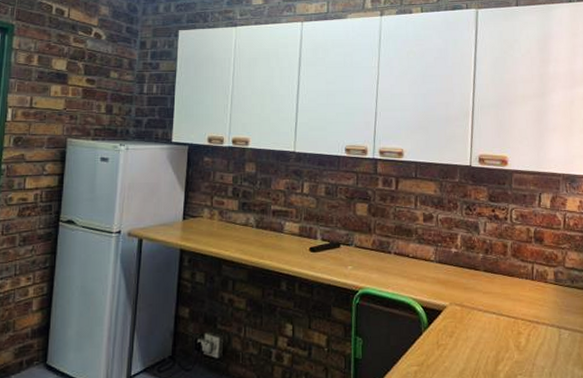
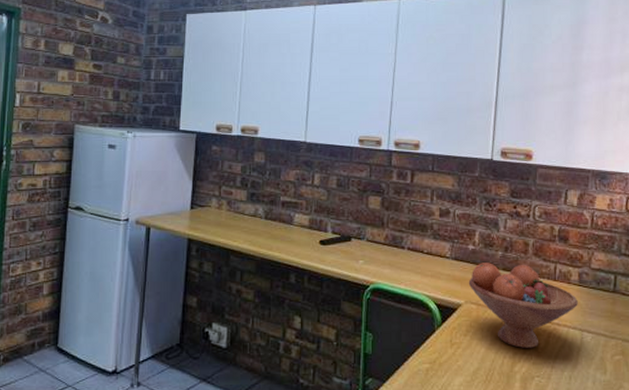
fruit bowl: none [452,265,555,348] -> present [468,263,578,349]

